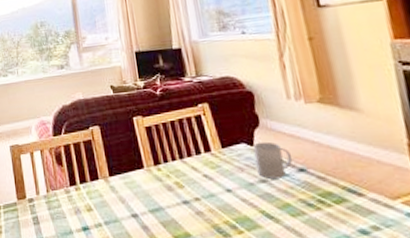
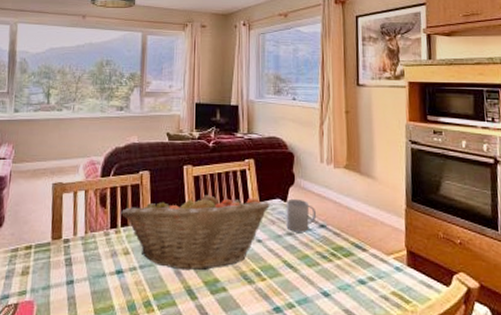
fruit basket: none [78,142,235,225] -> present [121,191,270,271]

